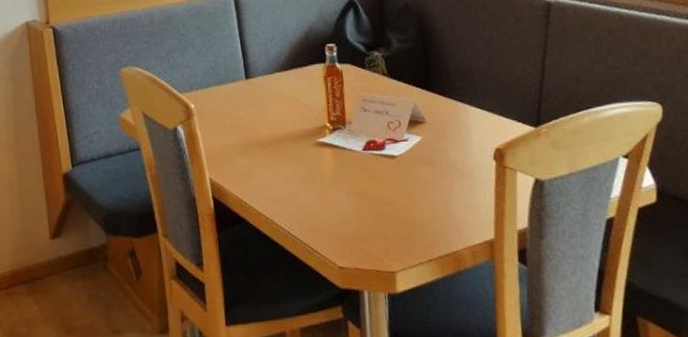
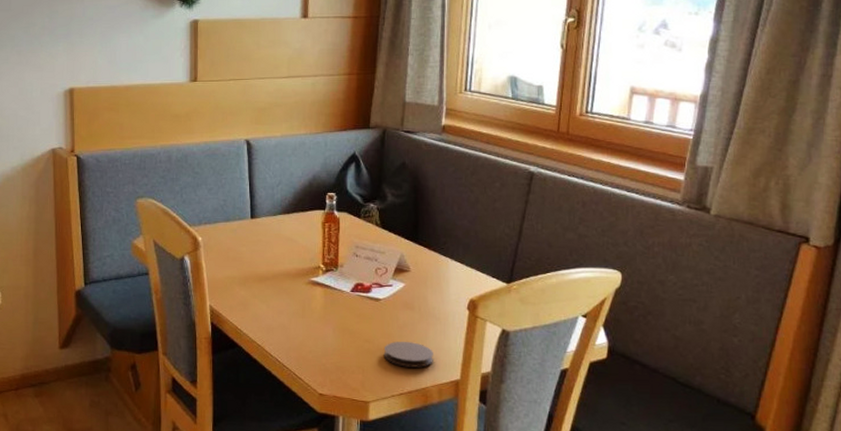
coaster: none [406,200,462,230] -> present [383,341,433,368]

